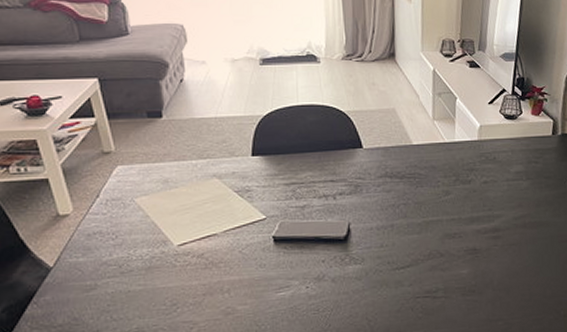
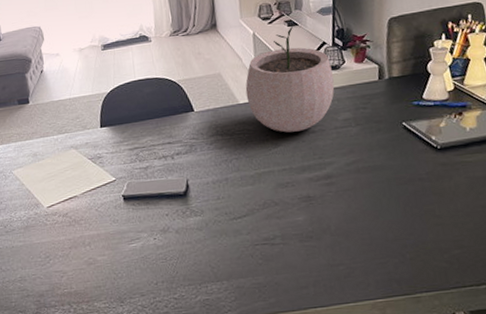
plant pot: none [420,68,510,181] -> present [245,26,335,133]

